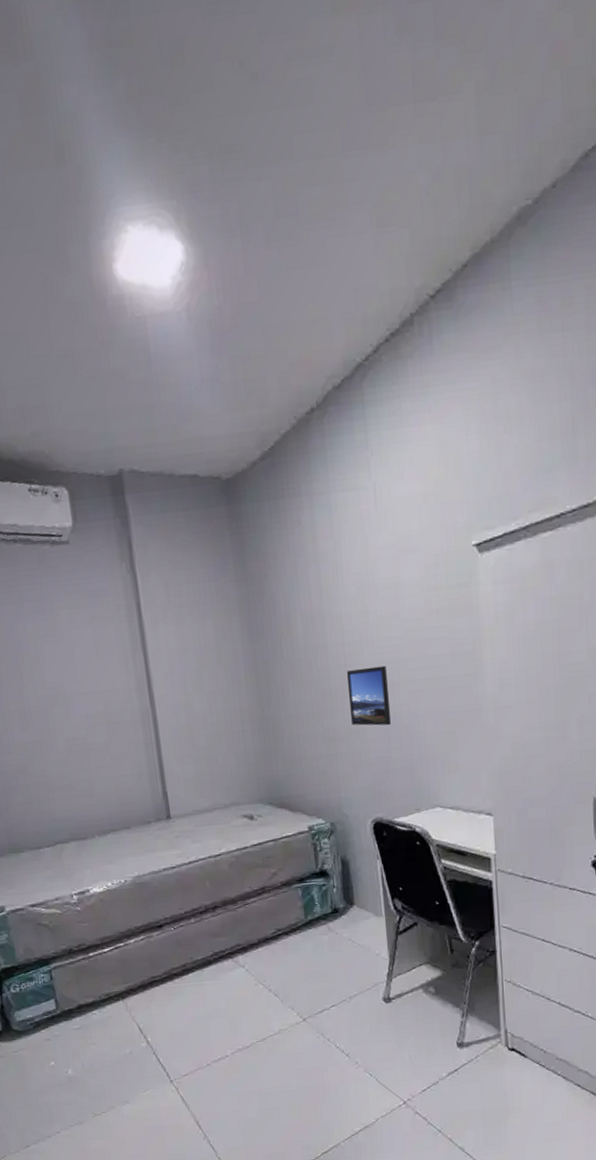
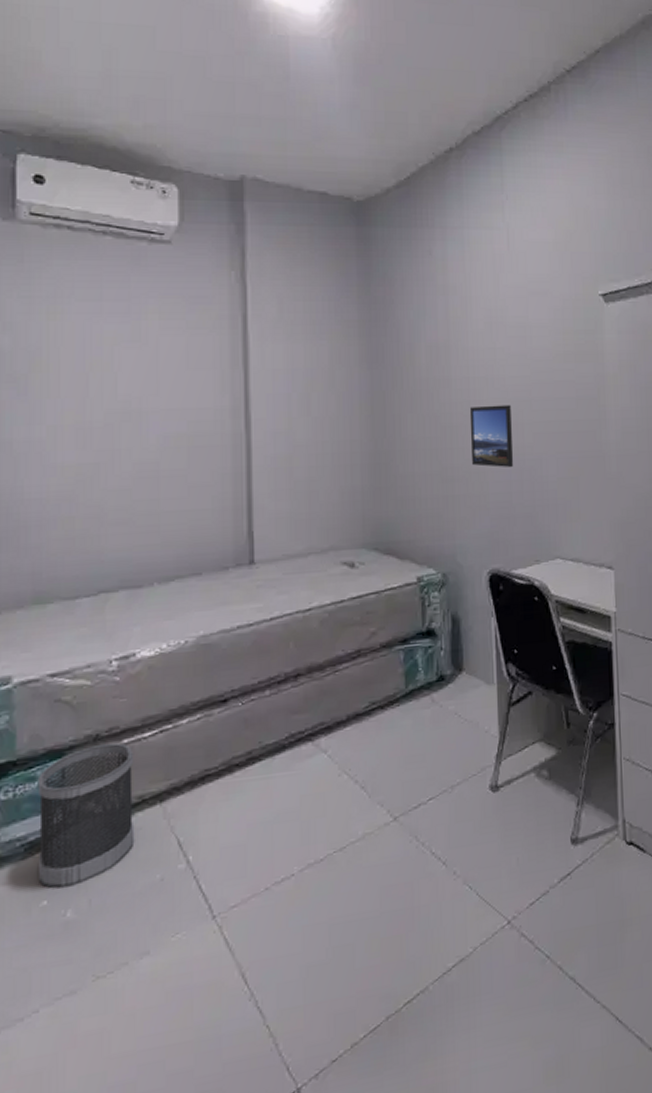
wastebasket: none [34,955,108,1054] -> present [37,742,135,889]

